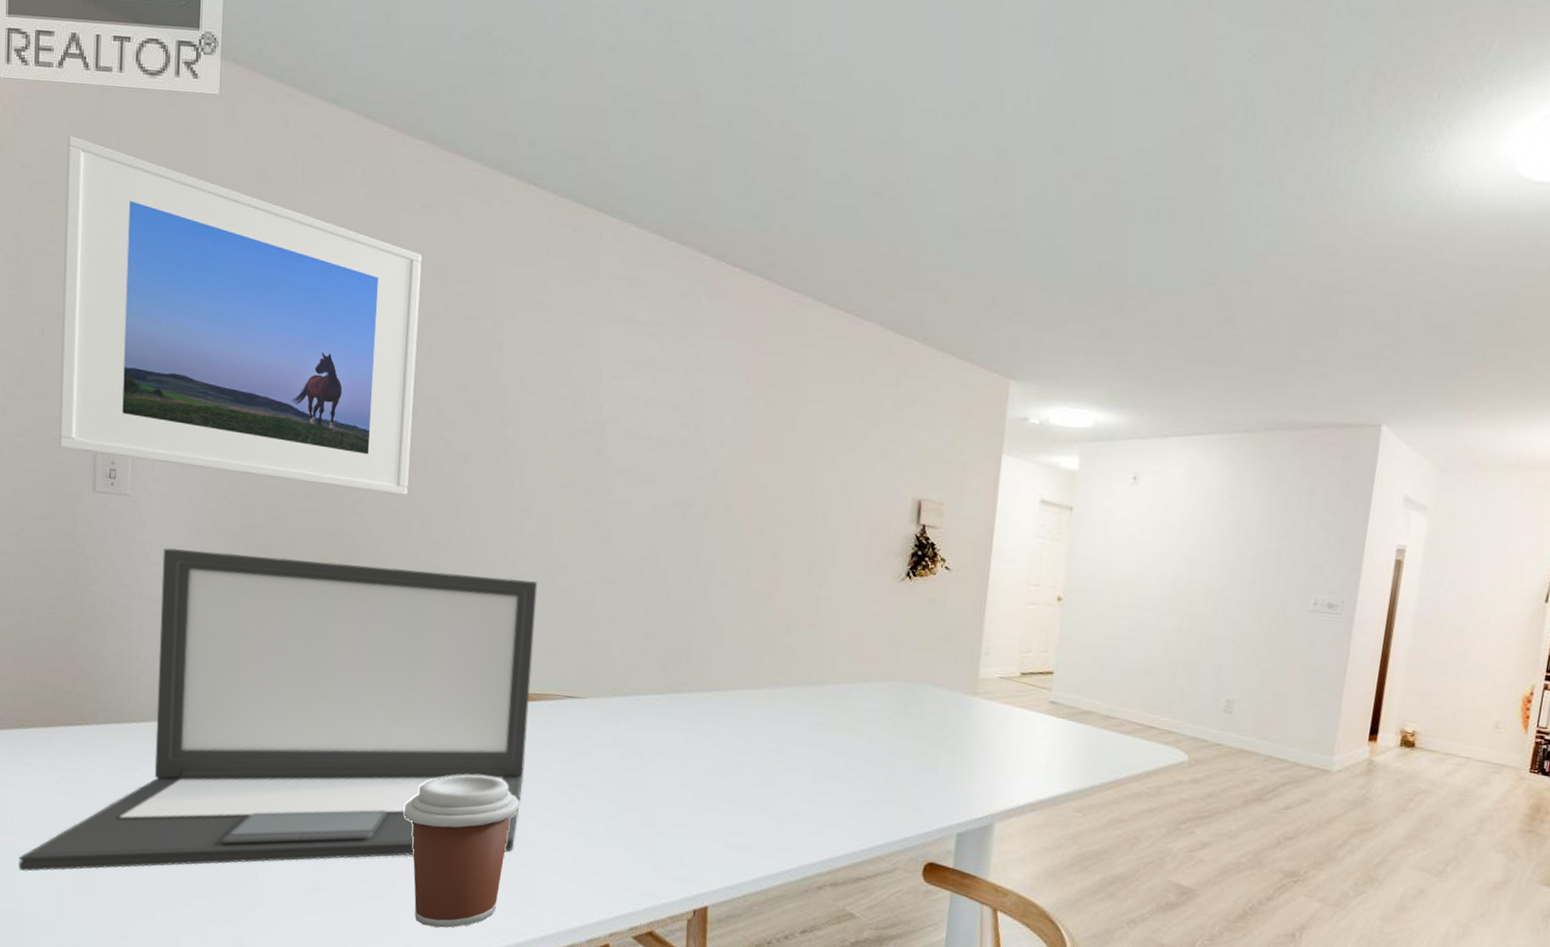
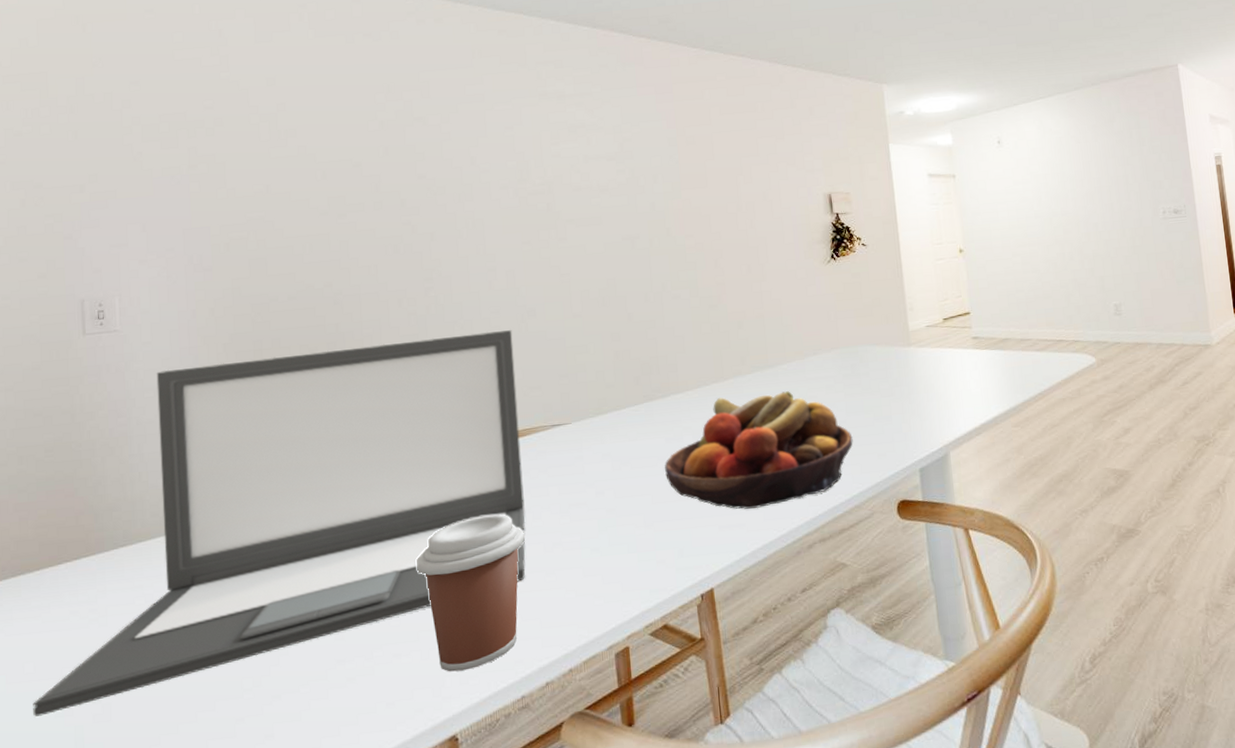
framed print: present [59,135,422,495] -> none [36,31,383,302]
fruit bowl: none [677,706,890,836] -> present [664,391,853,509]

